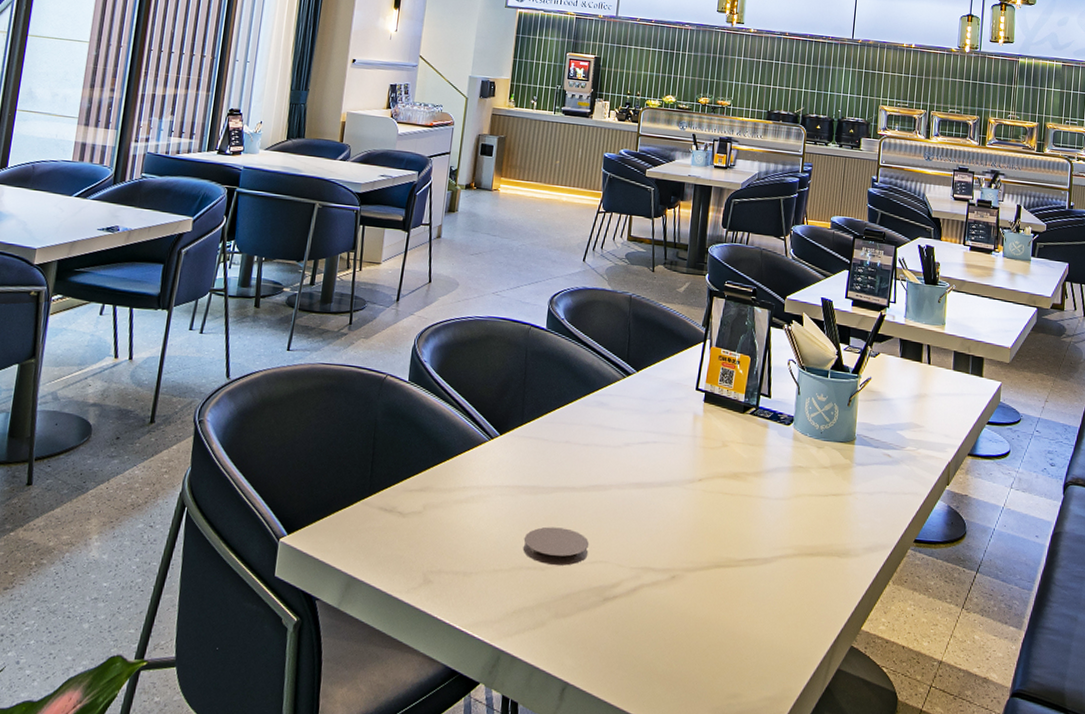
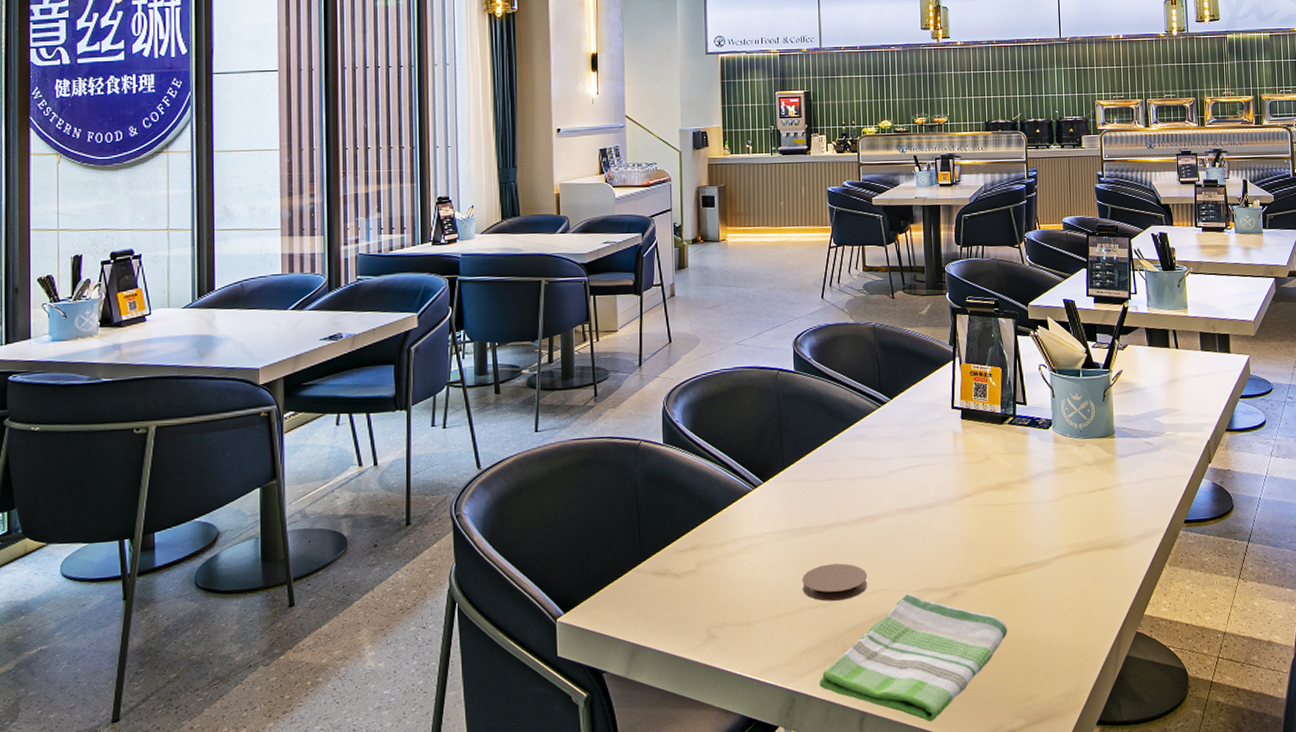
dish towel: none [525,569,722,703] -> present [819,593,1008,722]

